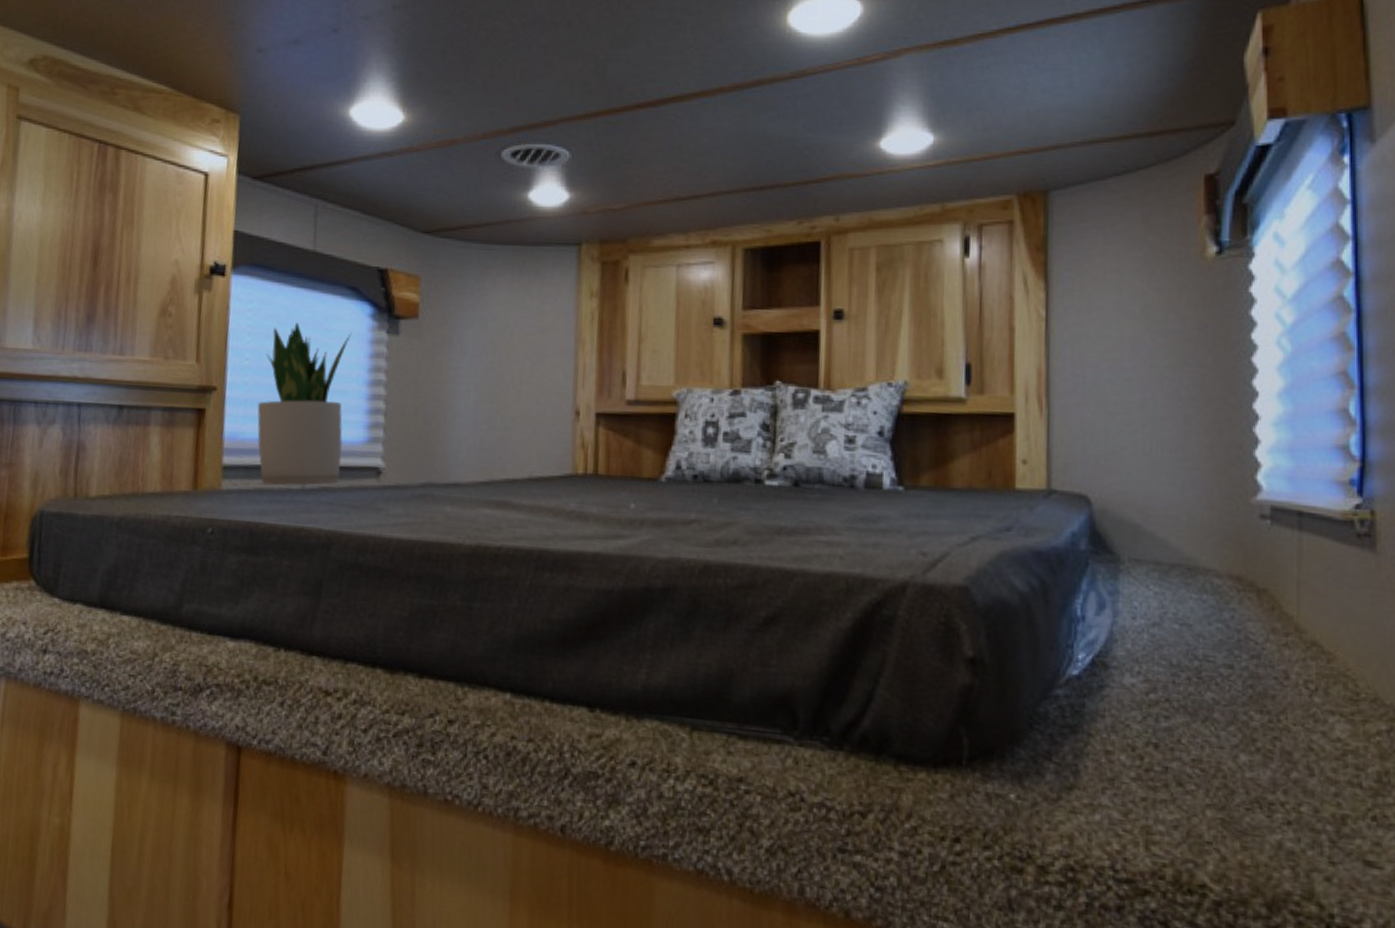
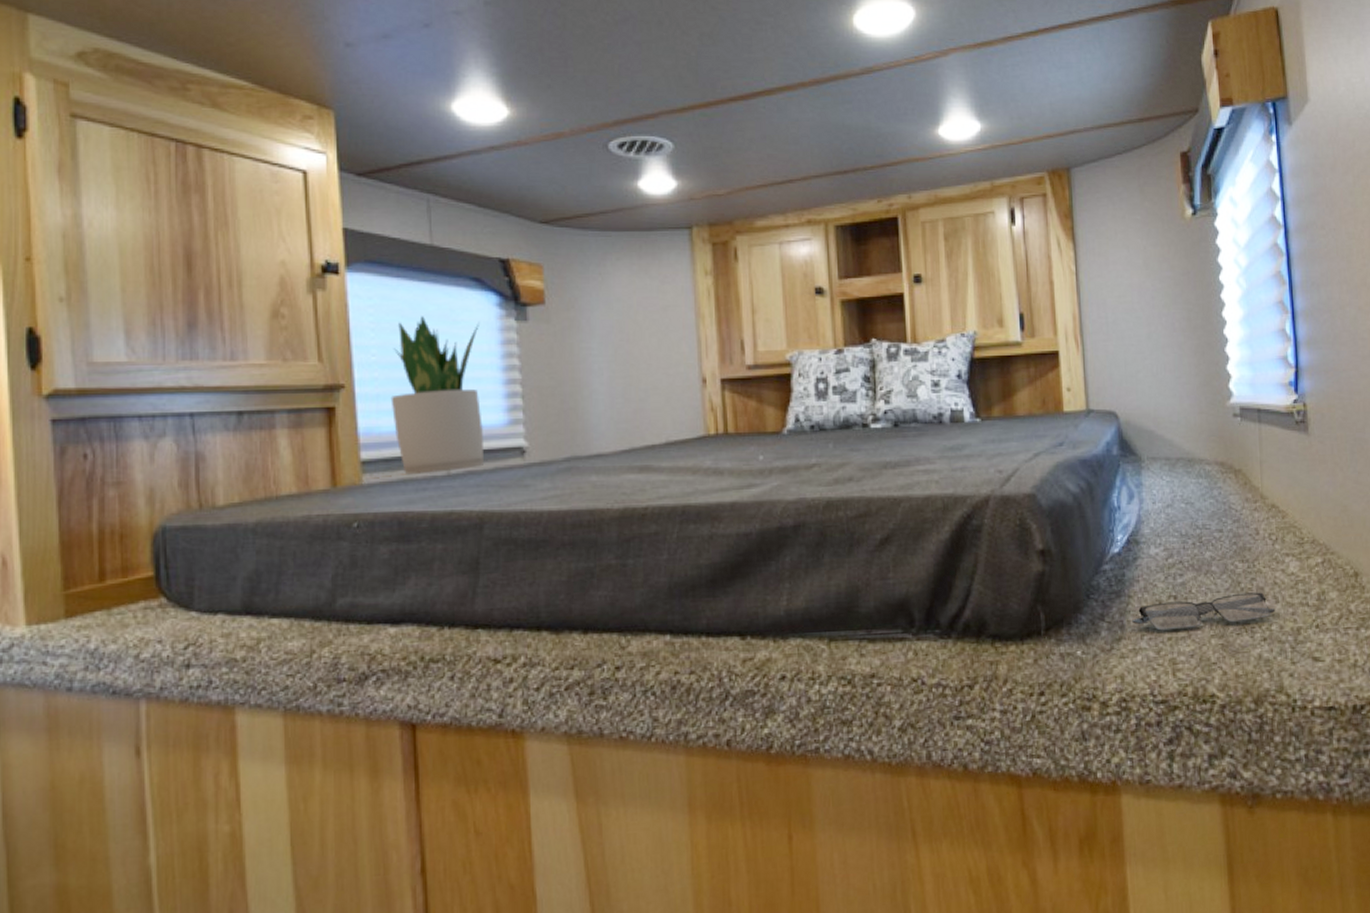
glasses: none [1089,749,1309,795] -> present [1131,592,1276,631]

